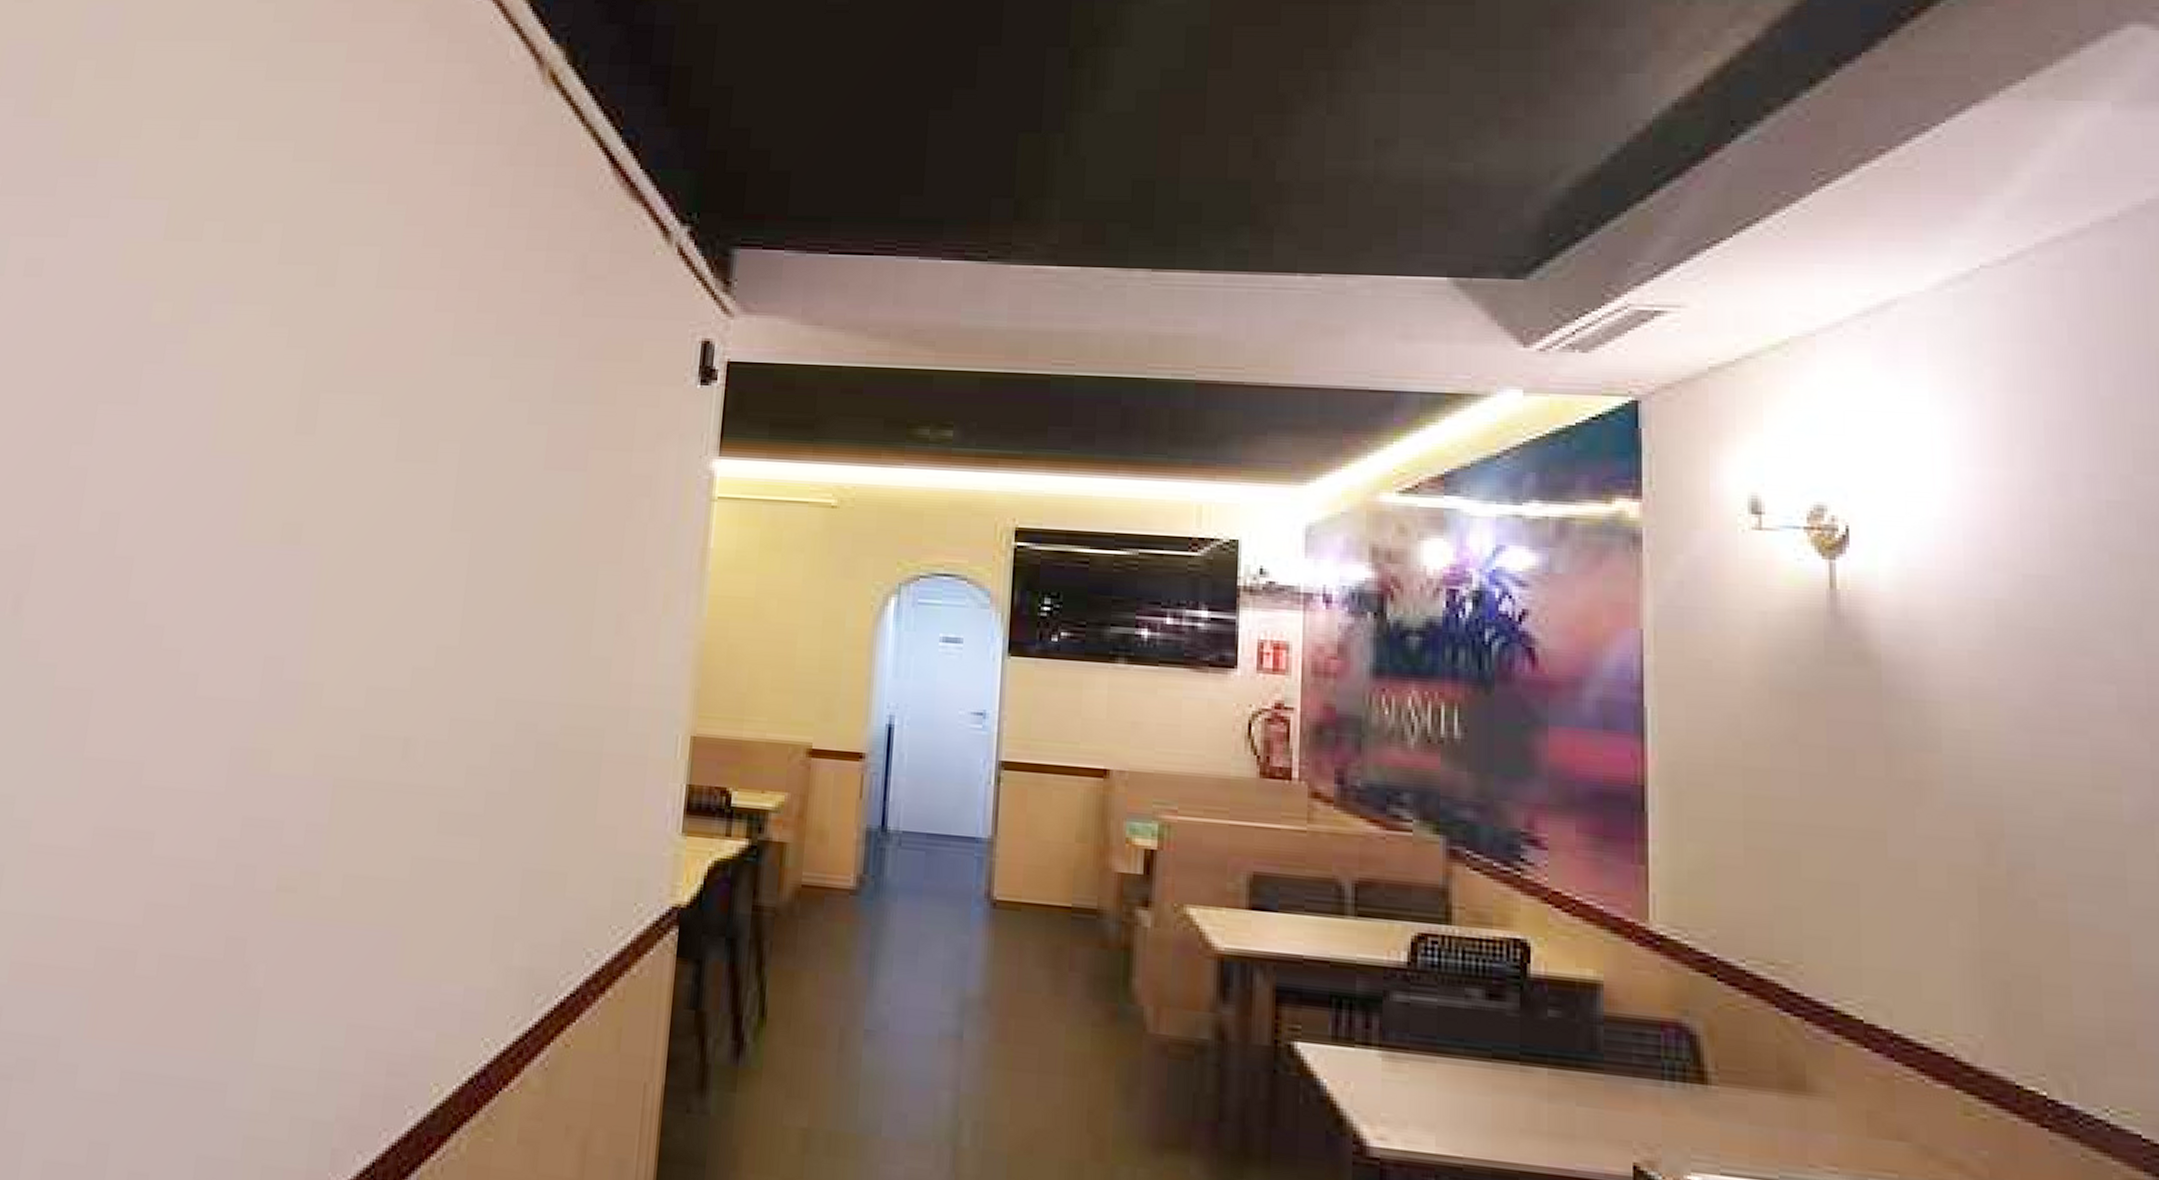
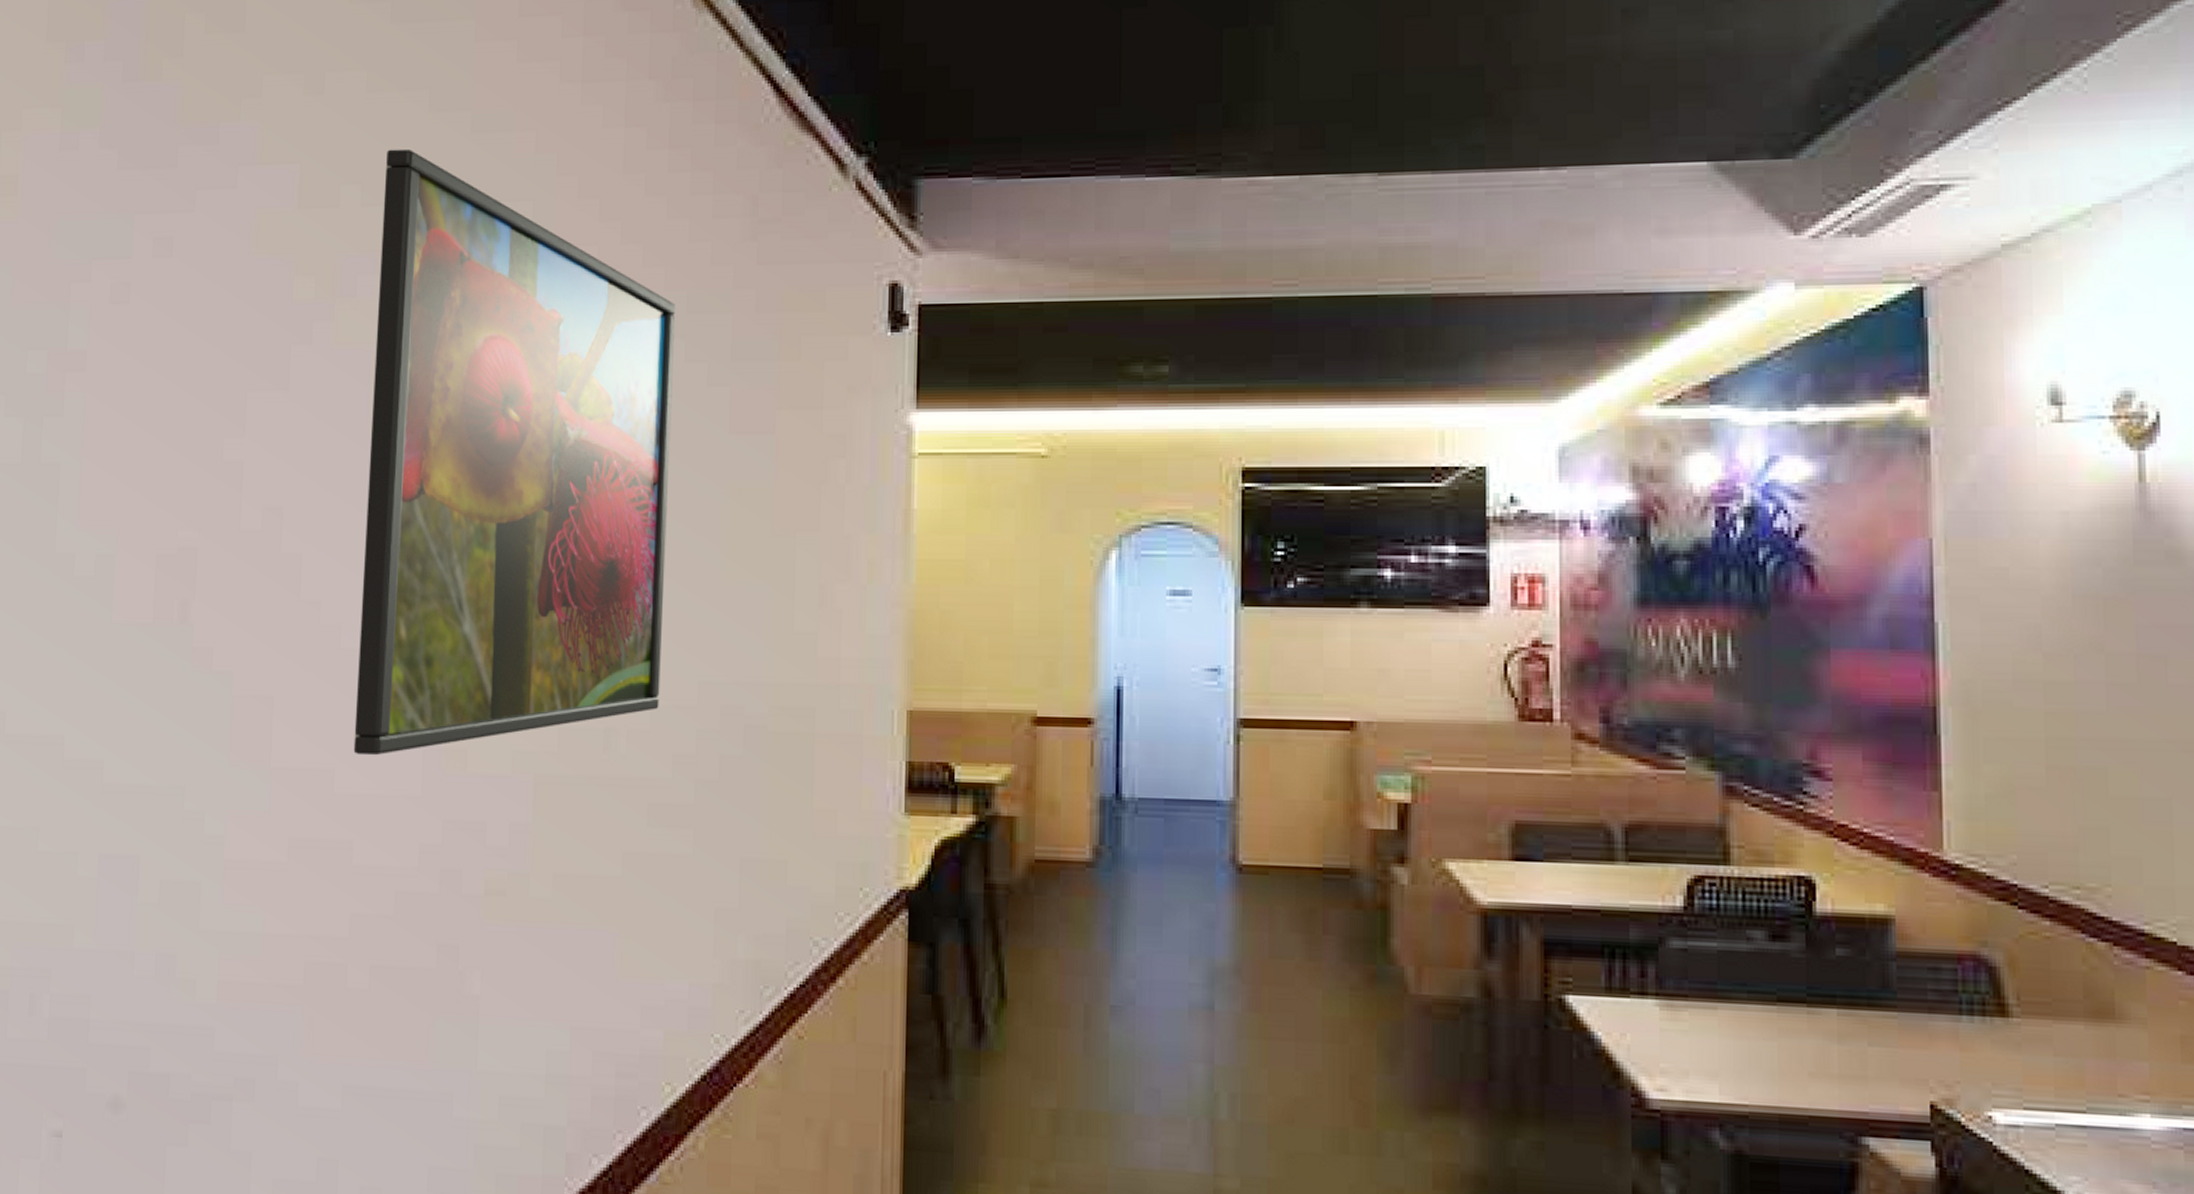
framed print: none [164,192,504,752] -> present [353,148,675,756]

